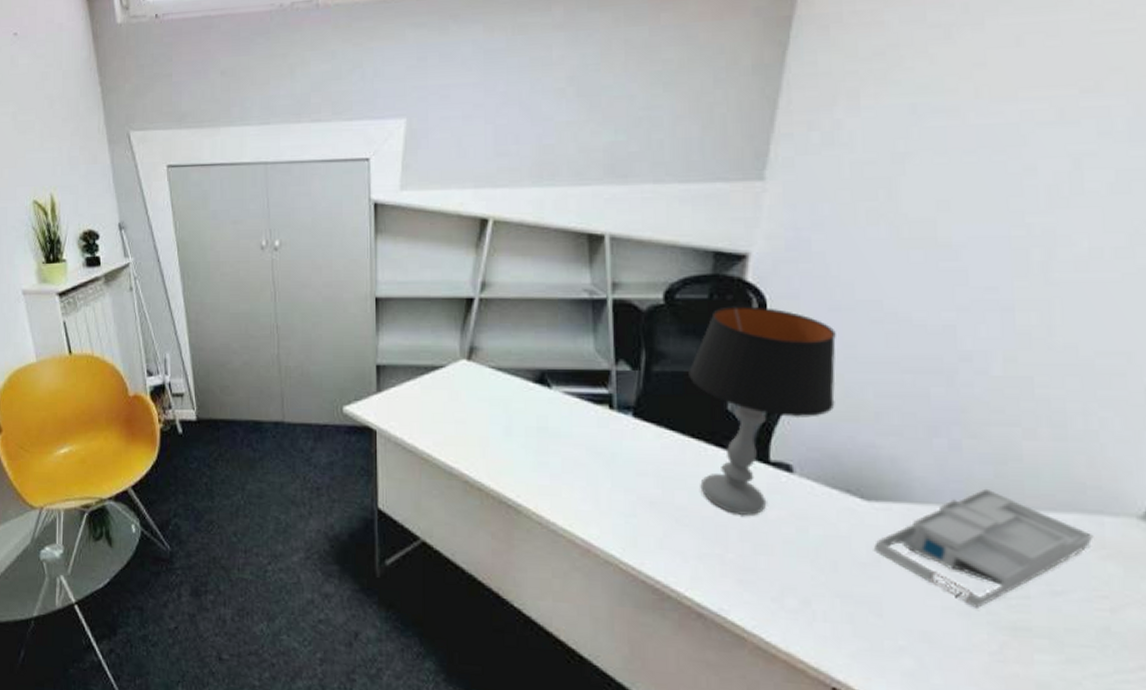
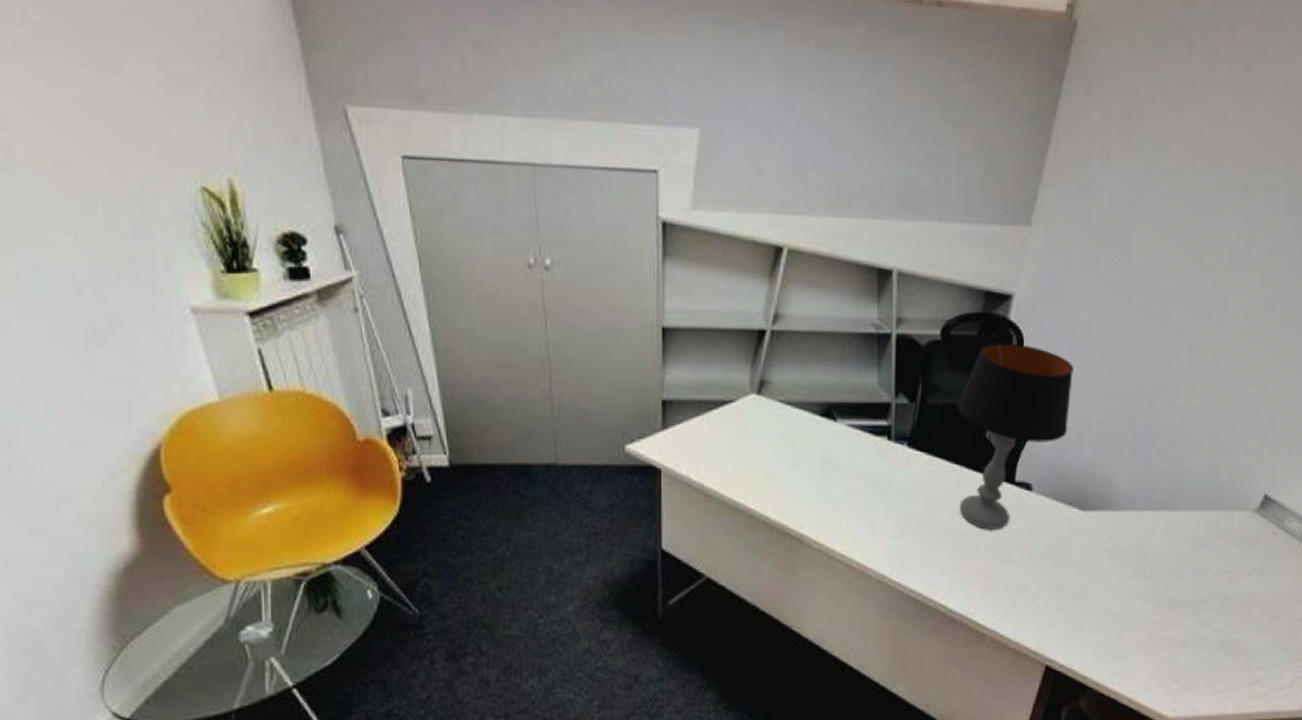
desk organizer: present [873,488,1094,608] -> none [1084,495,1226,590]

